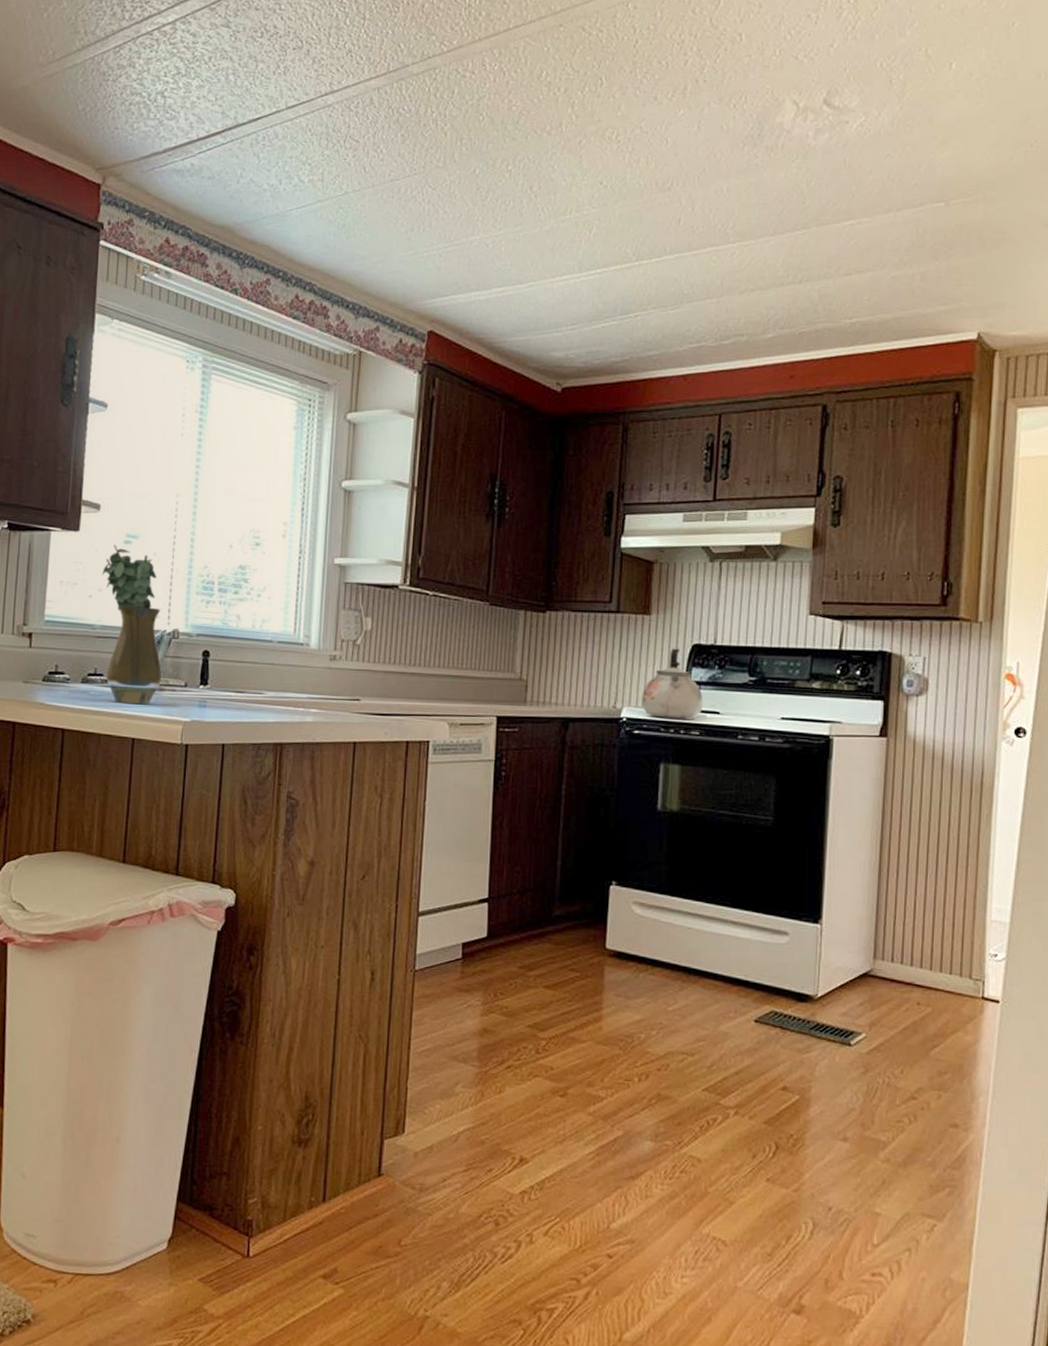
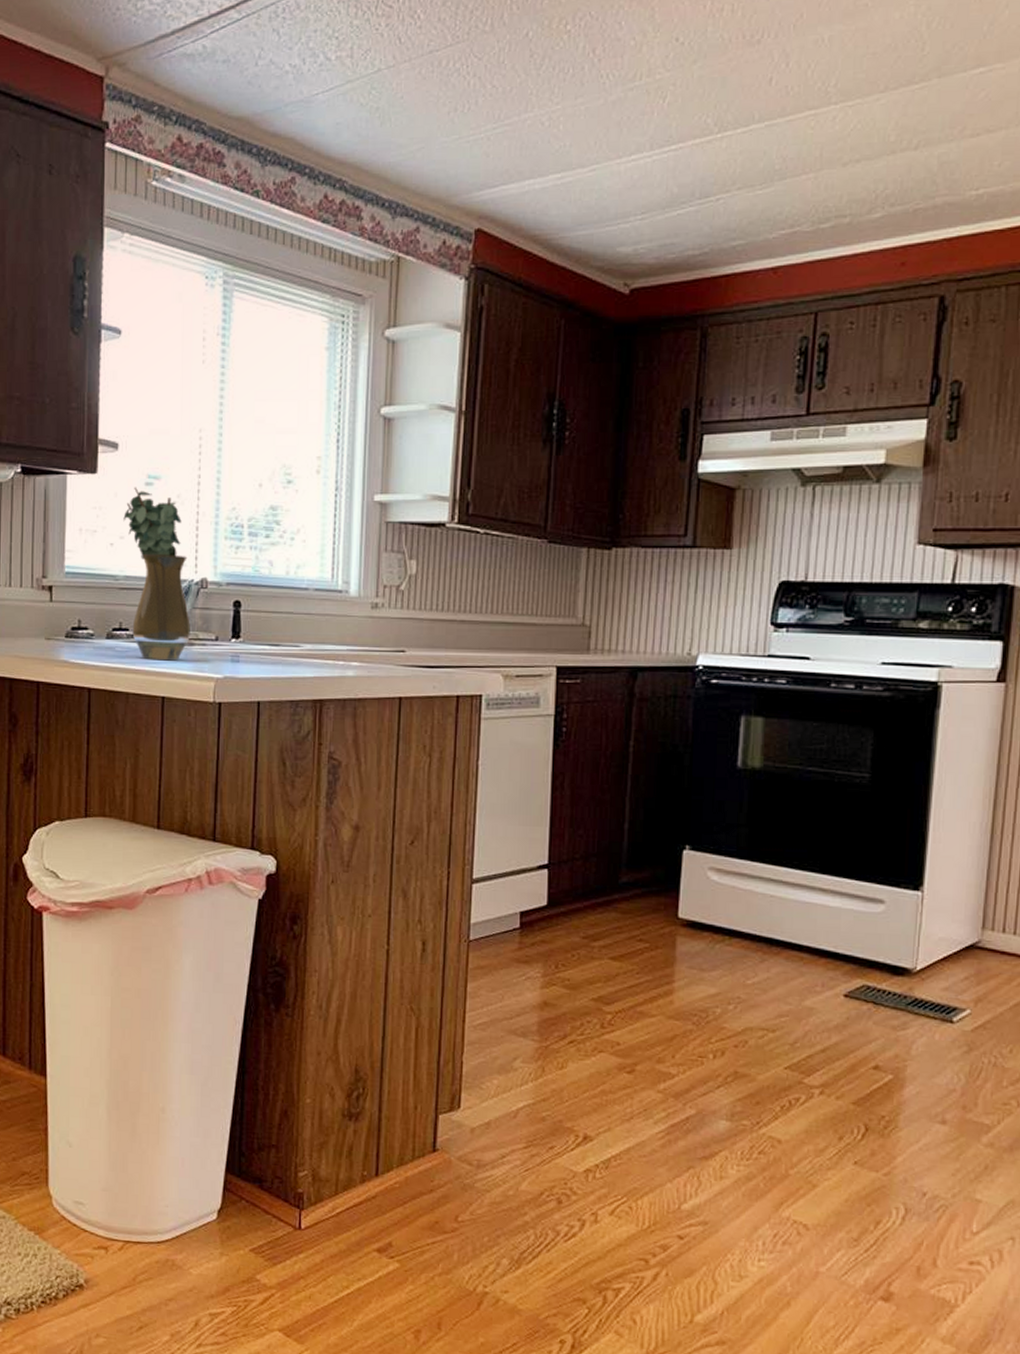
kettle: present [641,648,703,720] -> none [720,586,791,667]

